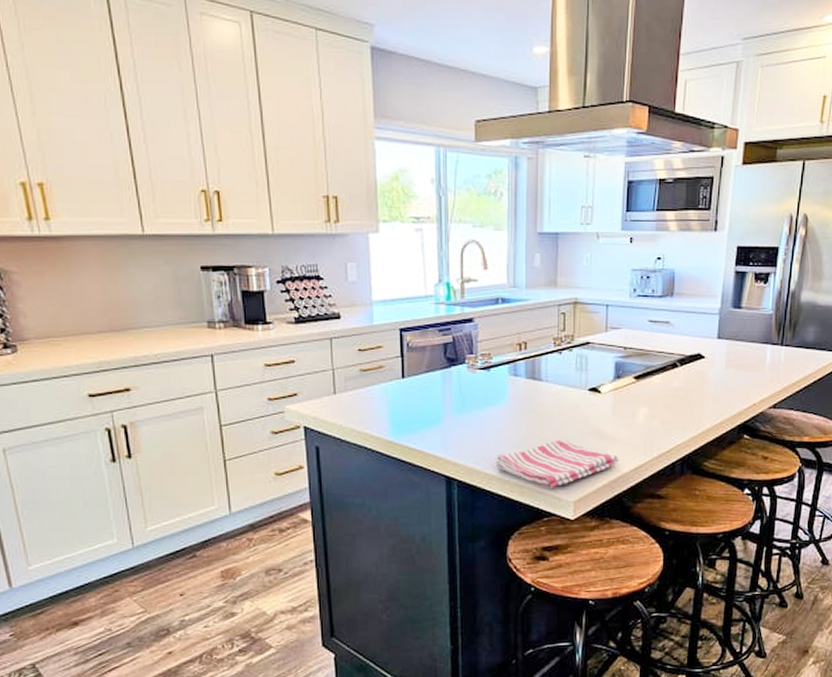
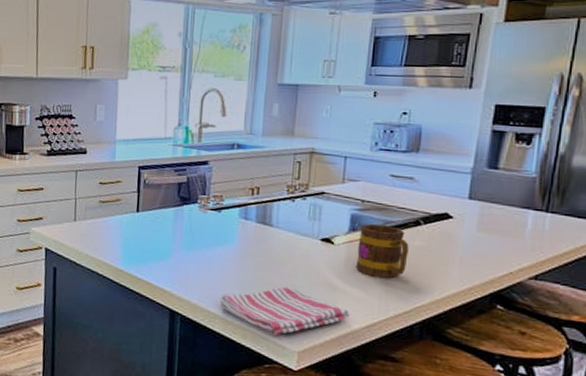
mug: none [621,370,668,420] -> present [355,224,409,278]

